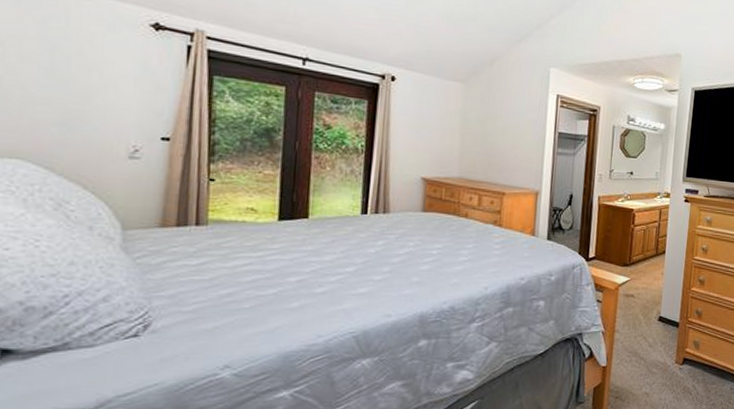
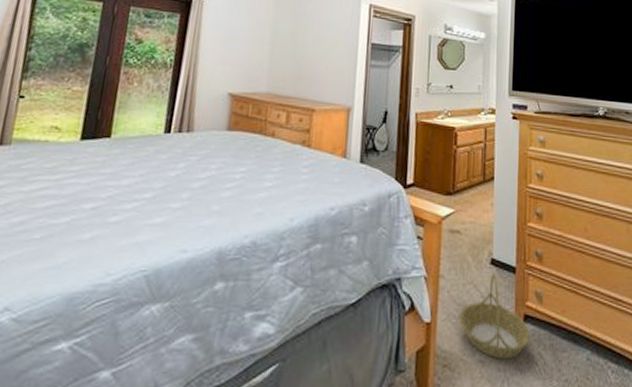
basket: none [630,328,688,391] -> present [459,273,531,360]

